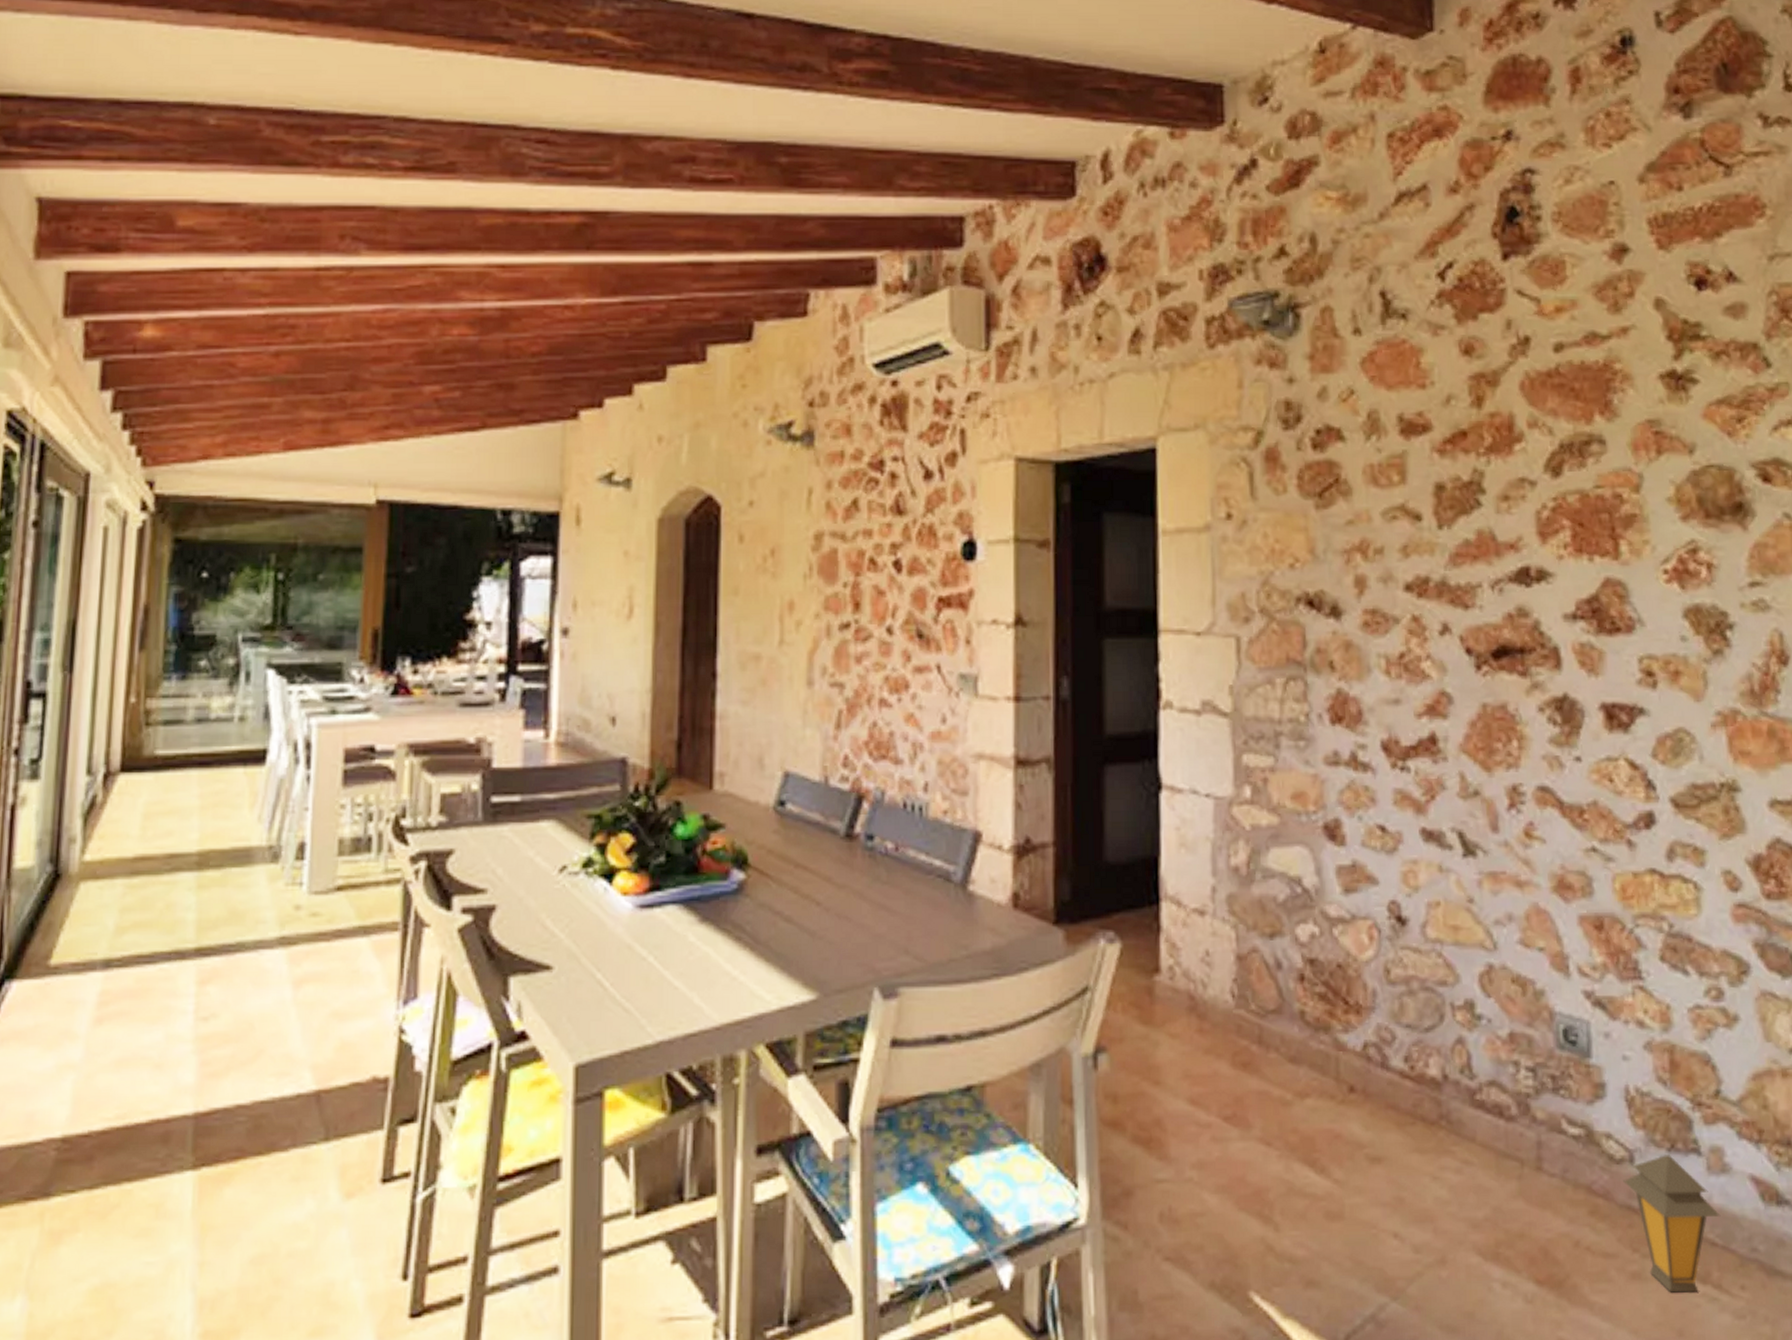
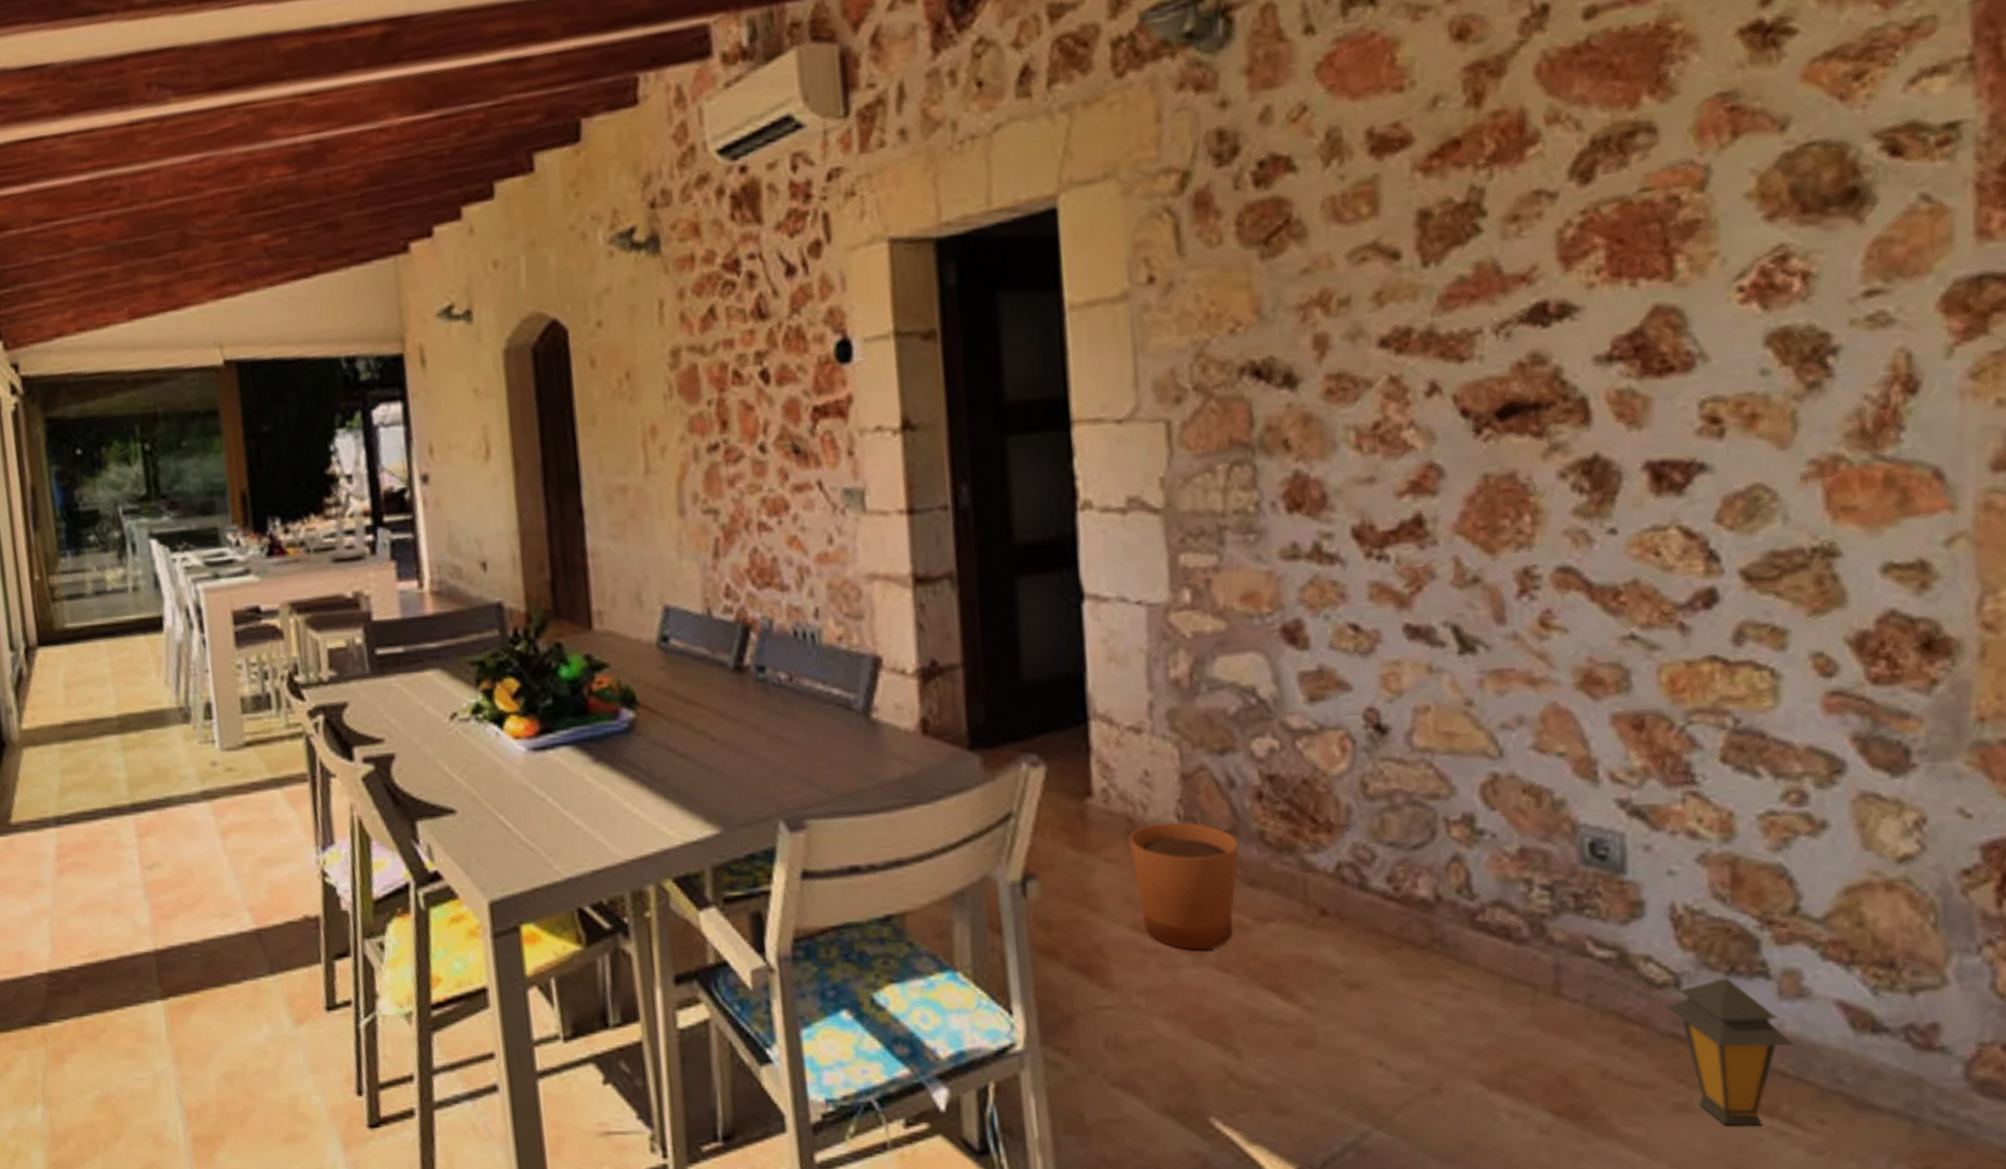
planter: none [1190,1000,1284,1125] -> present [1129,822,1240,951]

